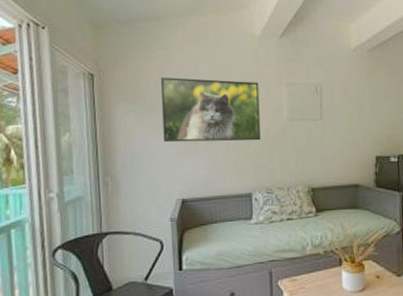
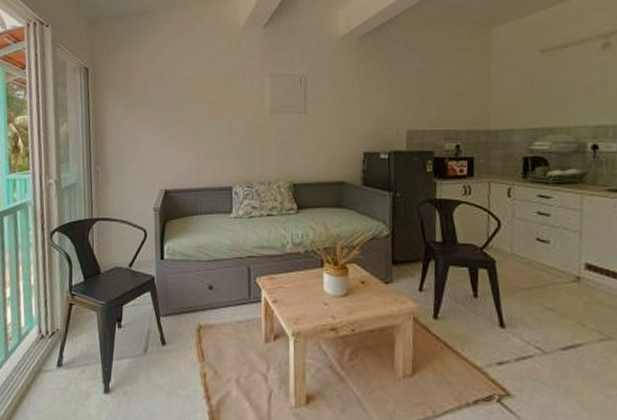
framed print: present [160,77,262,143] -> none [147,70,243,134]

